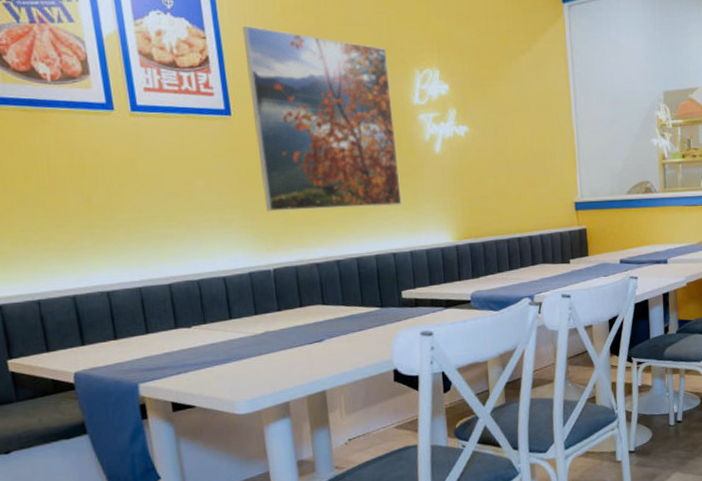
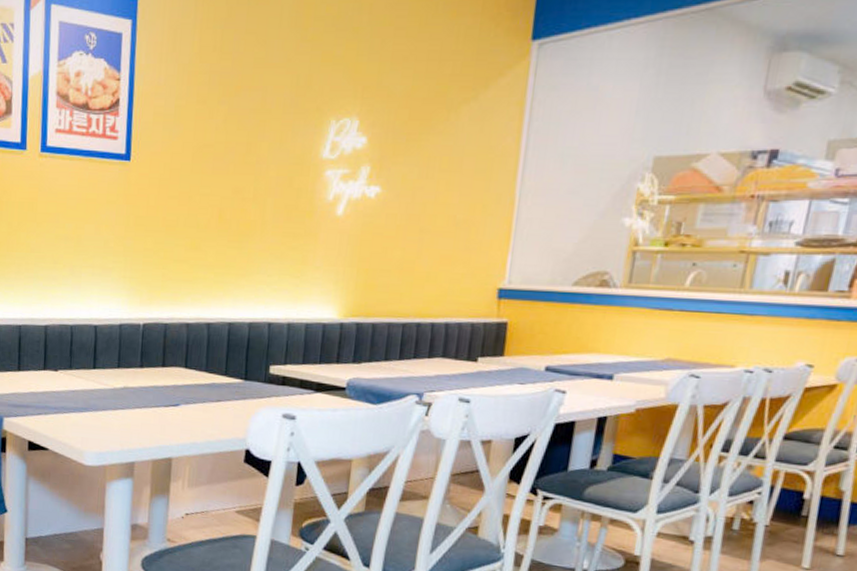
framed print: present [242,25,402,212] -> none [147,66,302,271]

